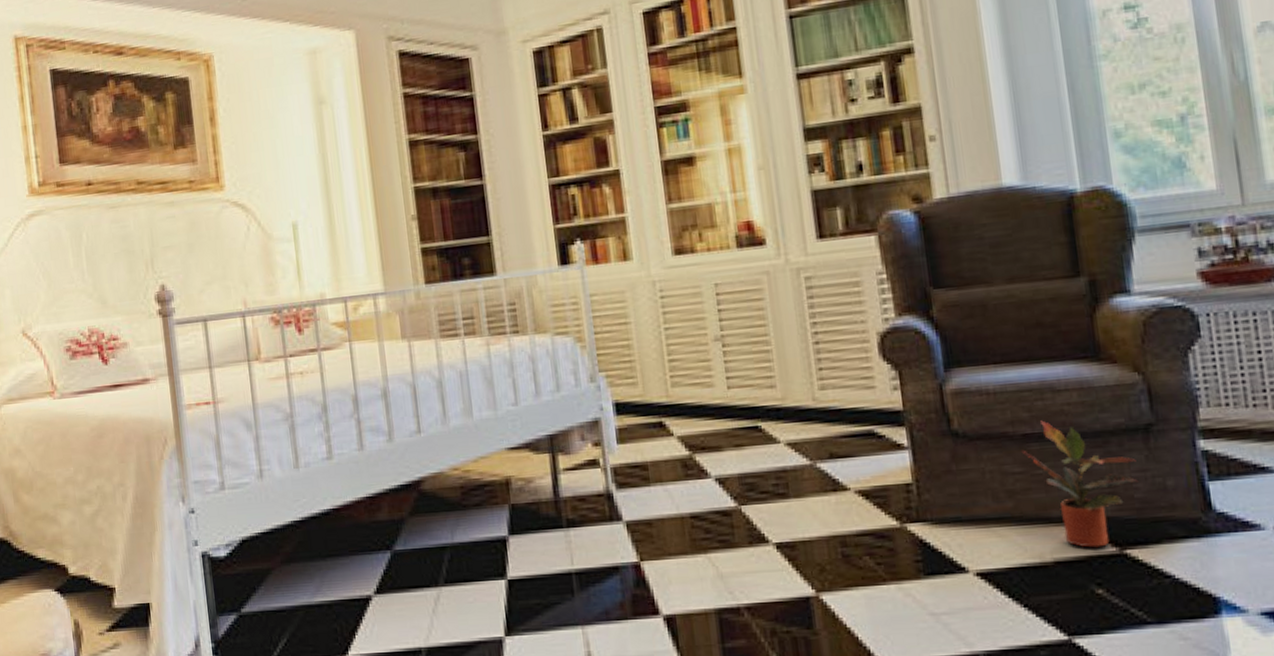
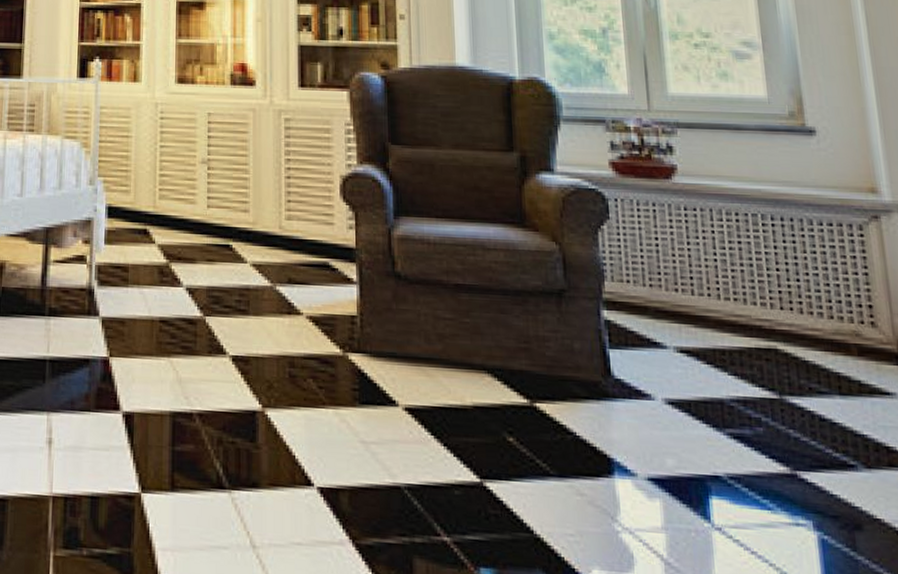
potted plant: present [1021,420,1137,548] -> none [453,274,549,398]

